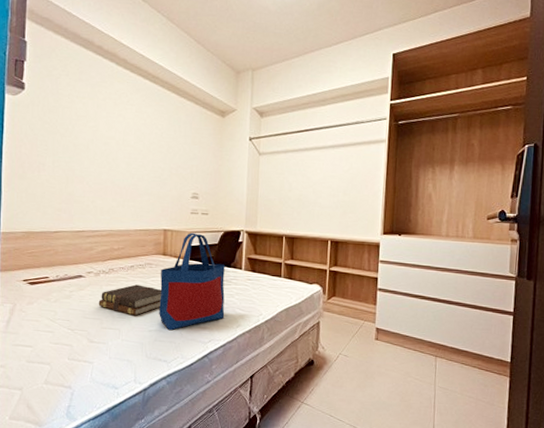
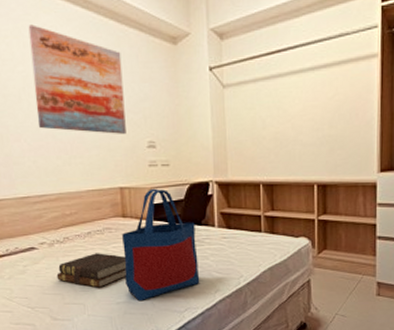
wall art: none [100,90,178,185] -> present [28,24,126,134]

